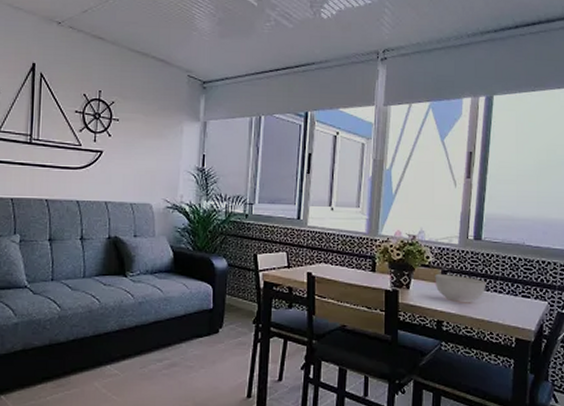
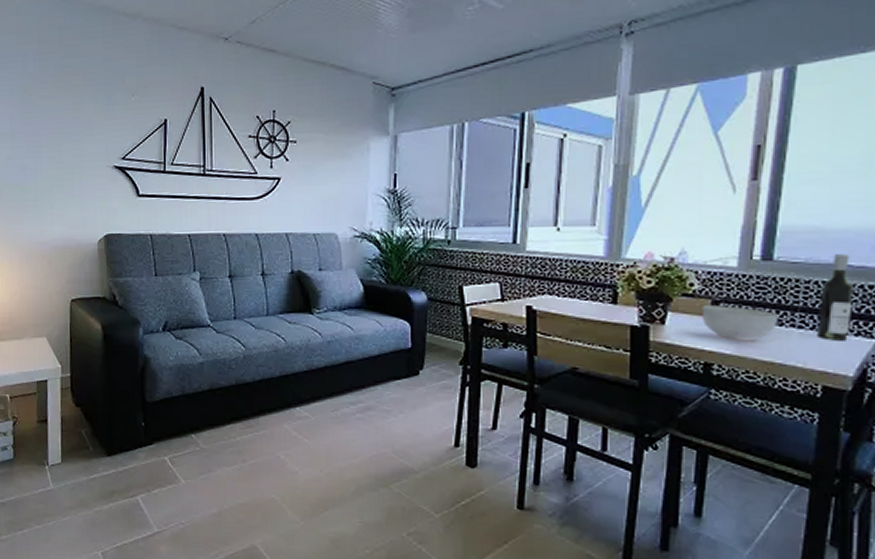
bottle: none [510,237,533,304] -> present [815,254,853,343]

